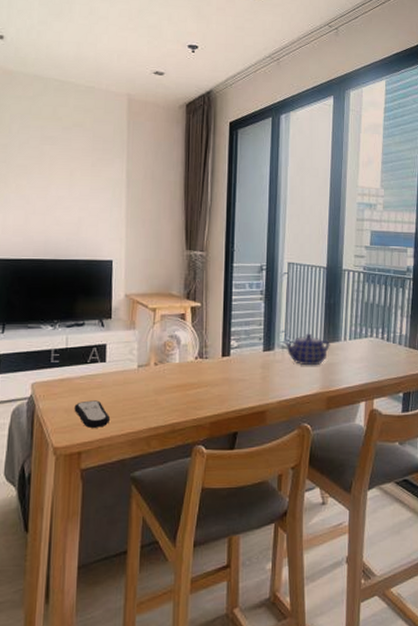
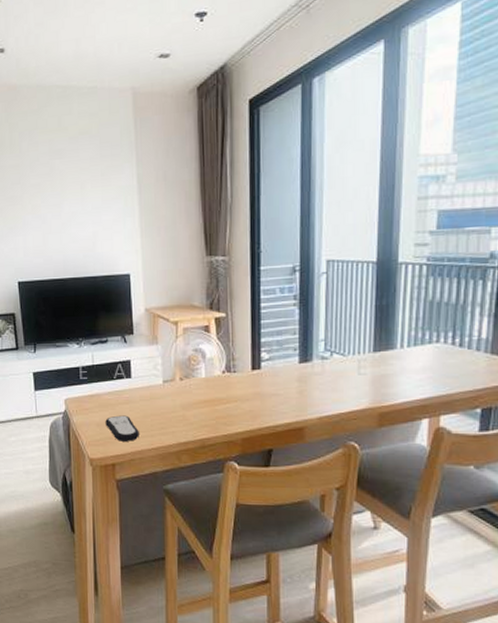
teapot: present [283,333,330,366] -> none [323,340,382,378]

